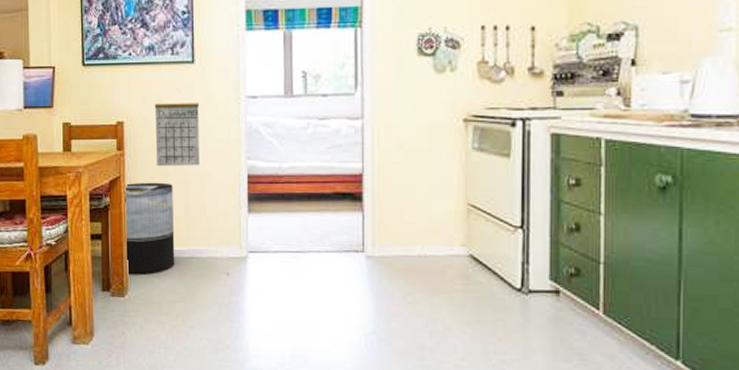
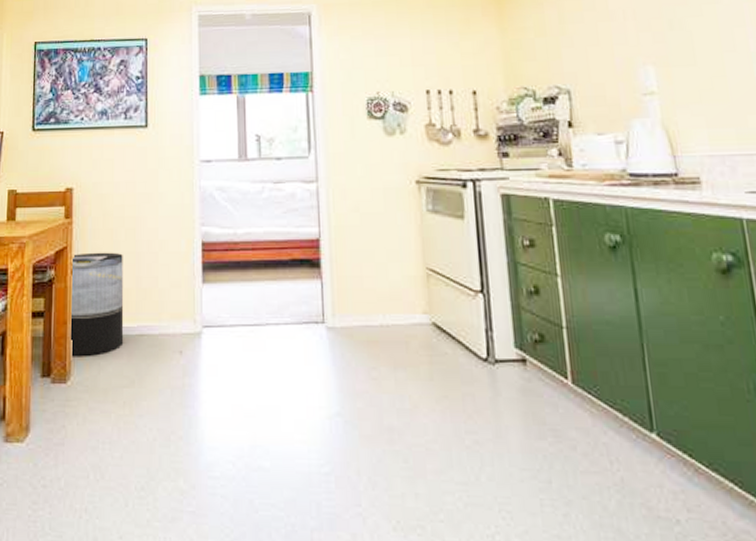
calendar: present [154,101,200,167] -> none [106,166,153,236]

